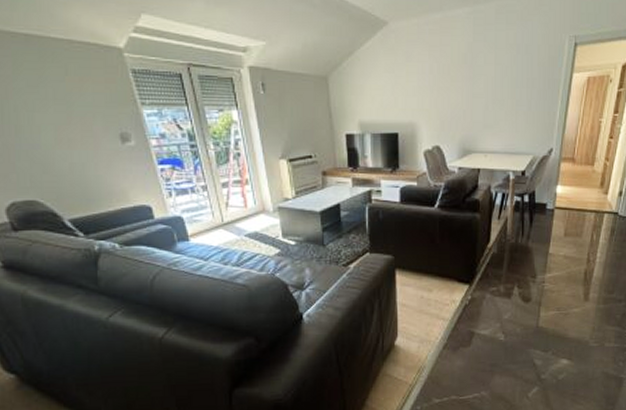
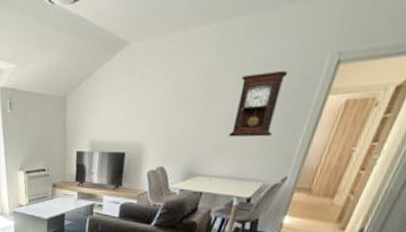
pendulum clock: none [495,51,538,113] -> present [228,70,288,138]

